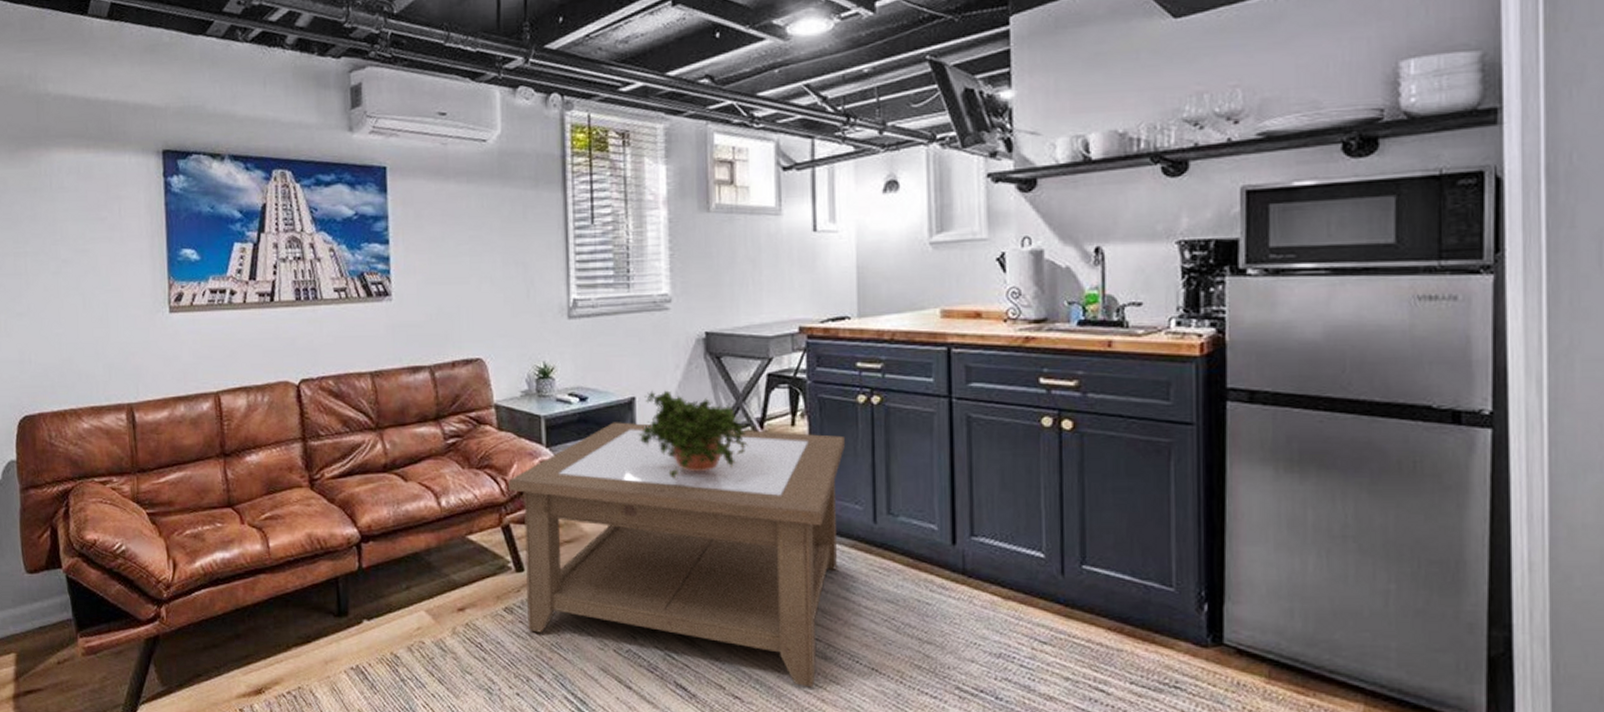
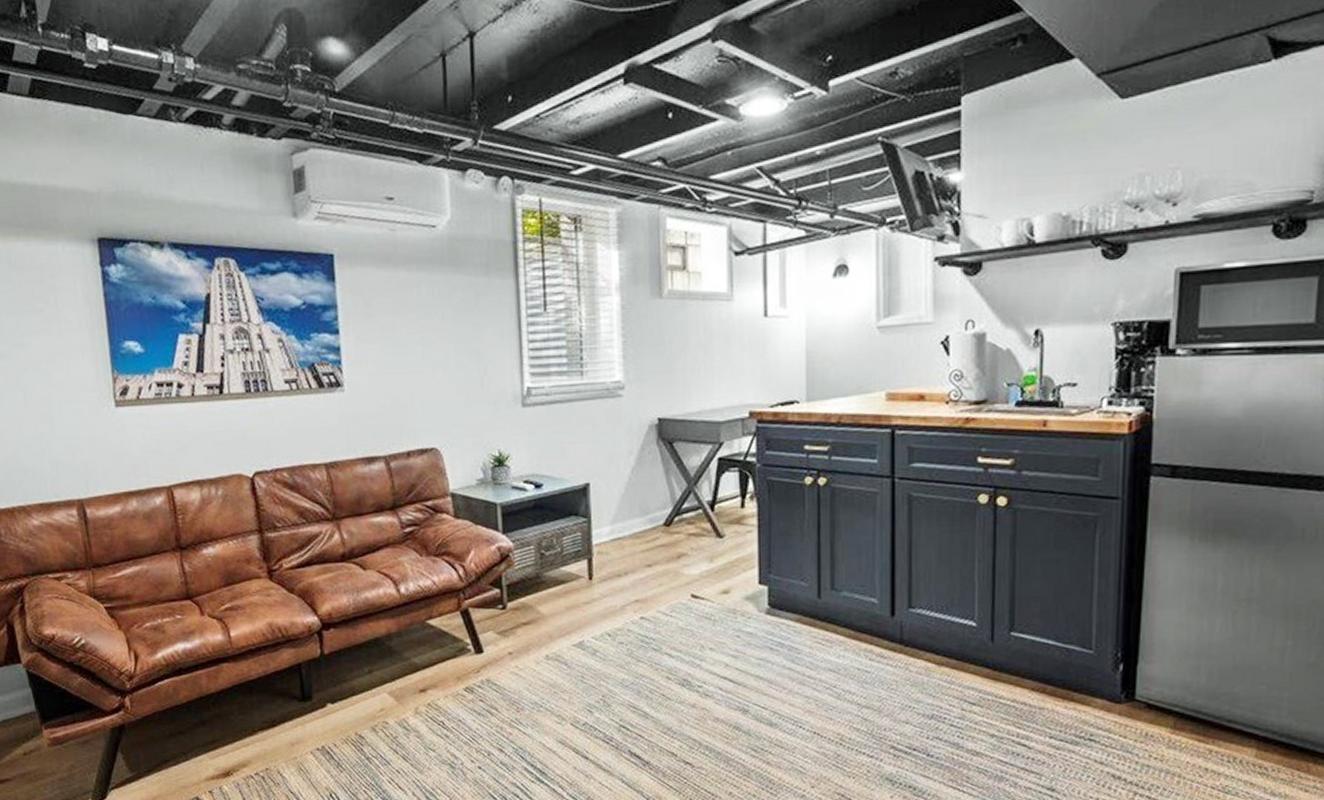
coffee table: present [508,422,846,688] -> none [466,507,793,752]
potted plant: present [637,390,748,480] -> none [592,476,699,563]

